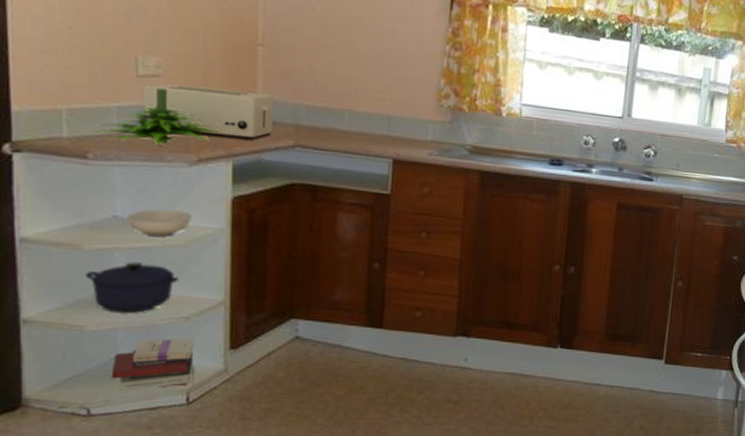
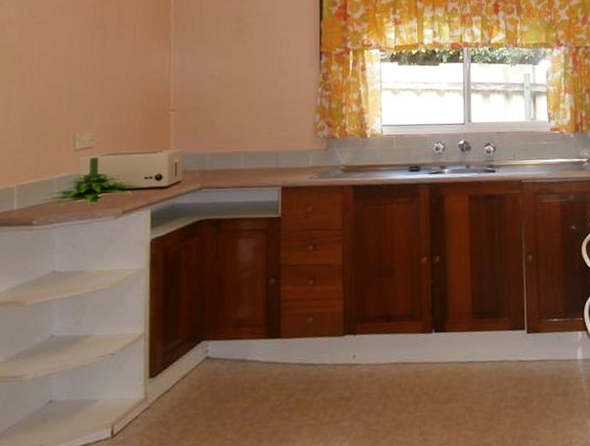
cooking pot: present [86,261,179,313] -> none [27,308,106,358]
books: present [111,338,196,392] -> none [46,373,119,434]
bowl: present [126,209,192,237] -> none [63,258,117,285]

